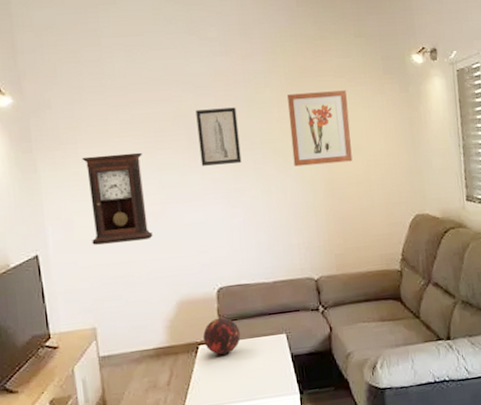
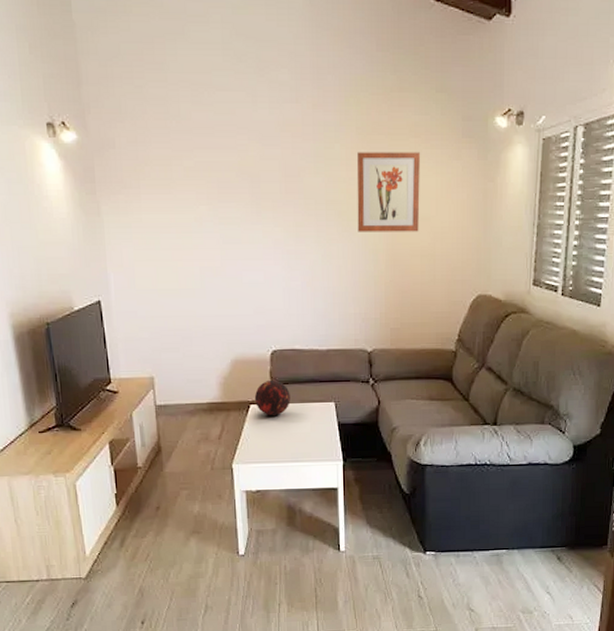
pendulum clock: present [82,152,153,245] -> none [144,203,211,296]
wall art: present [196,107,242,166] -> none [261,162,304,223]

